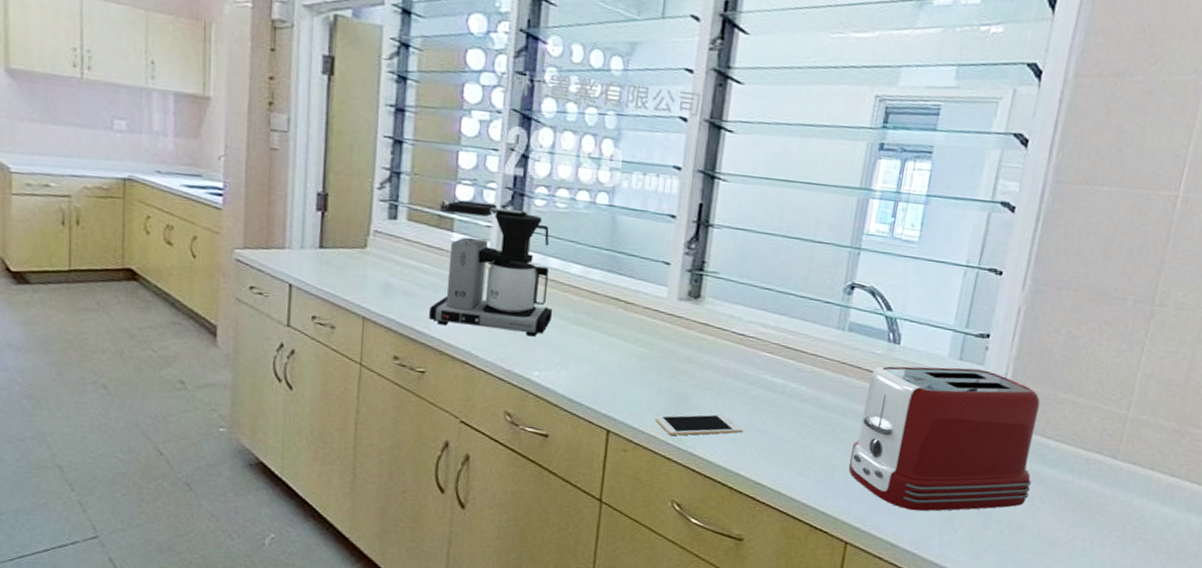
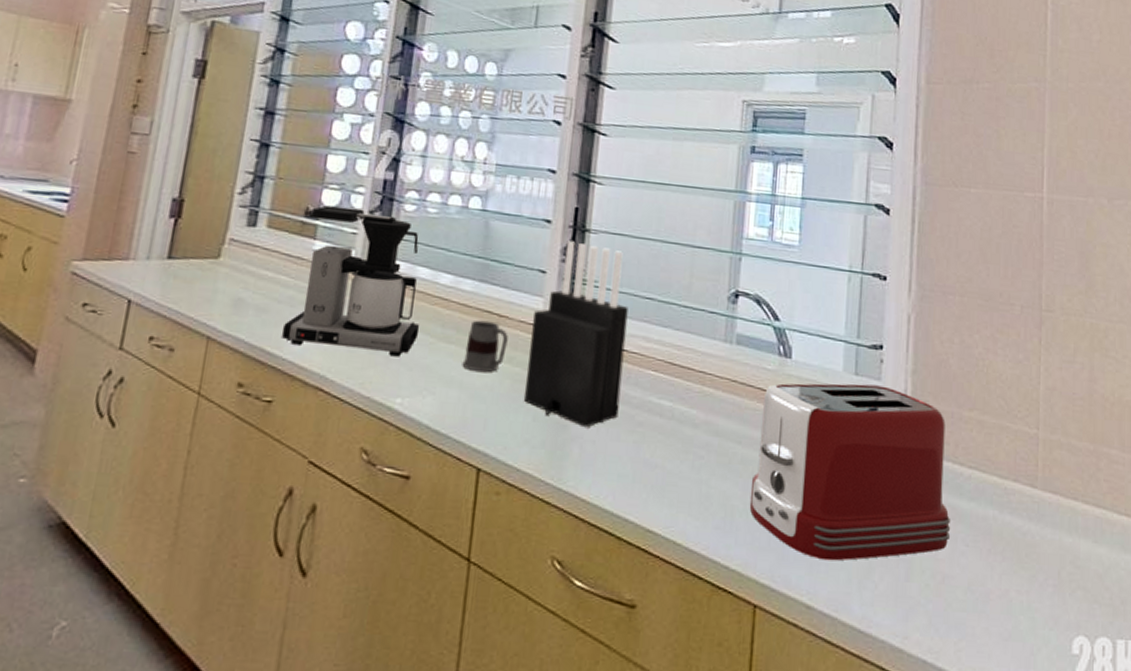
mug: none [592,306,634,352] -> present [462,320,508,373]
knife block: none [648,235,748,400] -> present [523,241,629,428]
cell phone: present [655,414,743,436] -> none [531,444,631,474]

